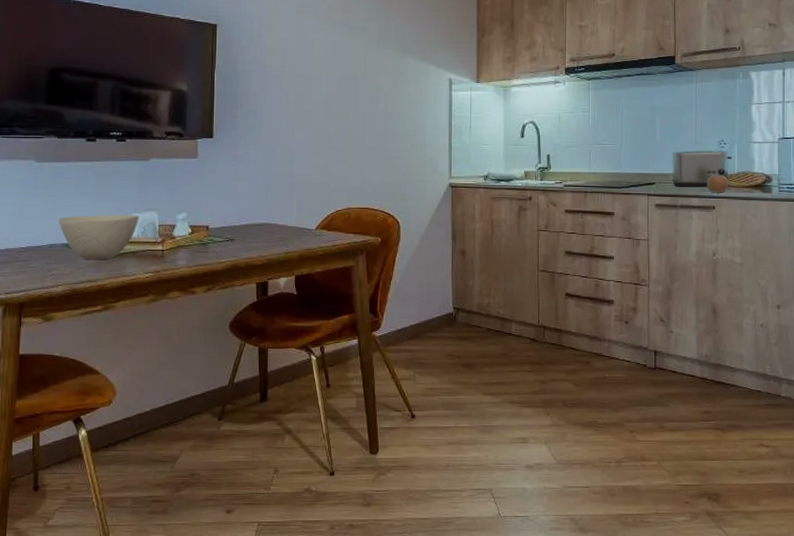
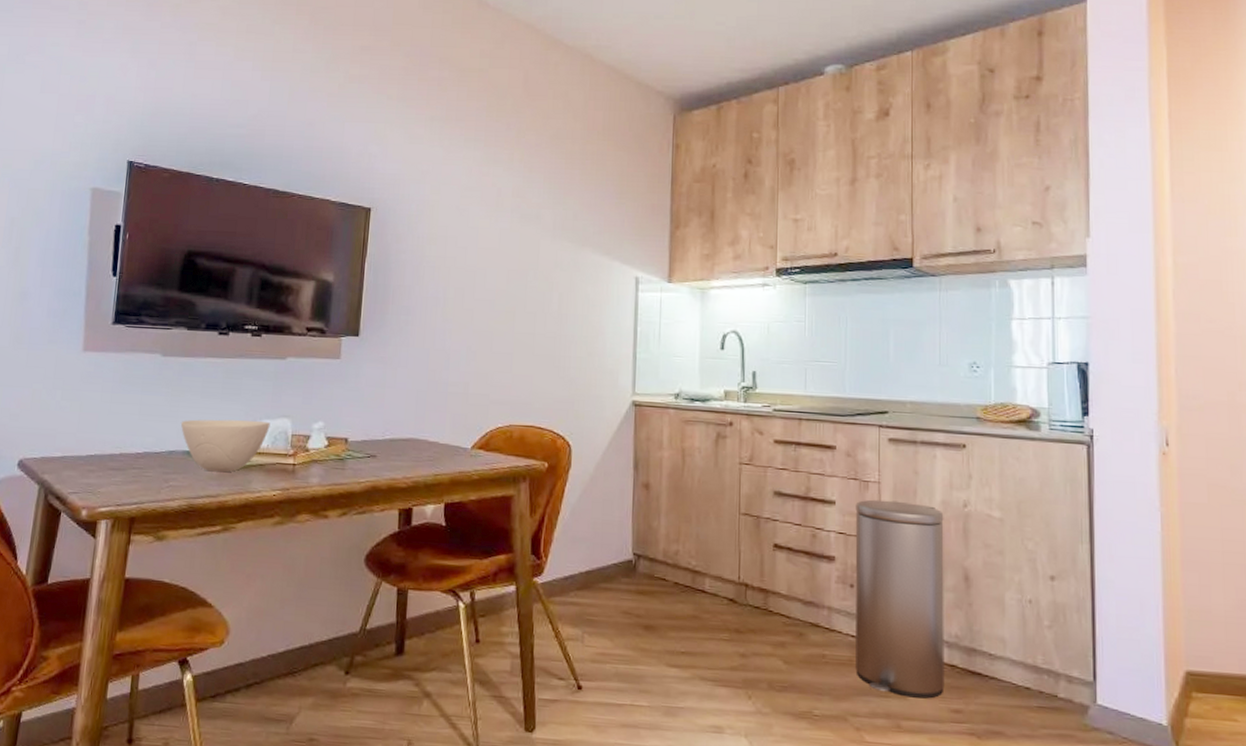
pedal bin: none [629,253,698,405] -> present [855,499,945,699]
toaster: present [672,150,732,187] -> none [910,373,988,419]
fruit: present [707,172,729,193] -> none [955,402,984,429]

